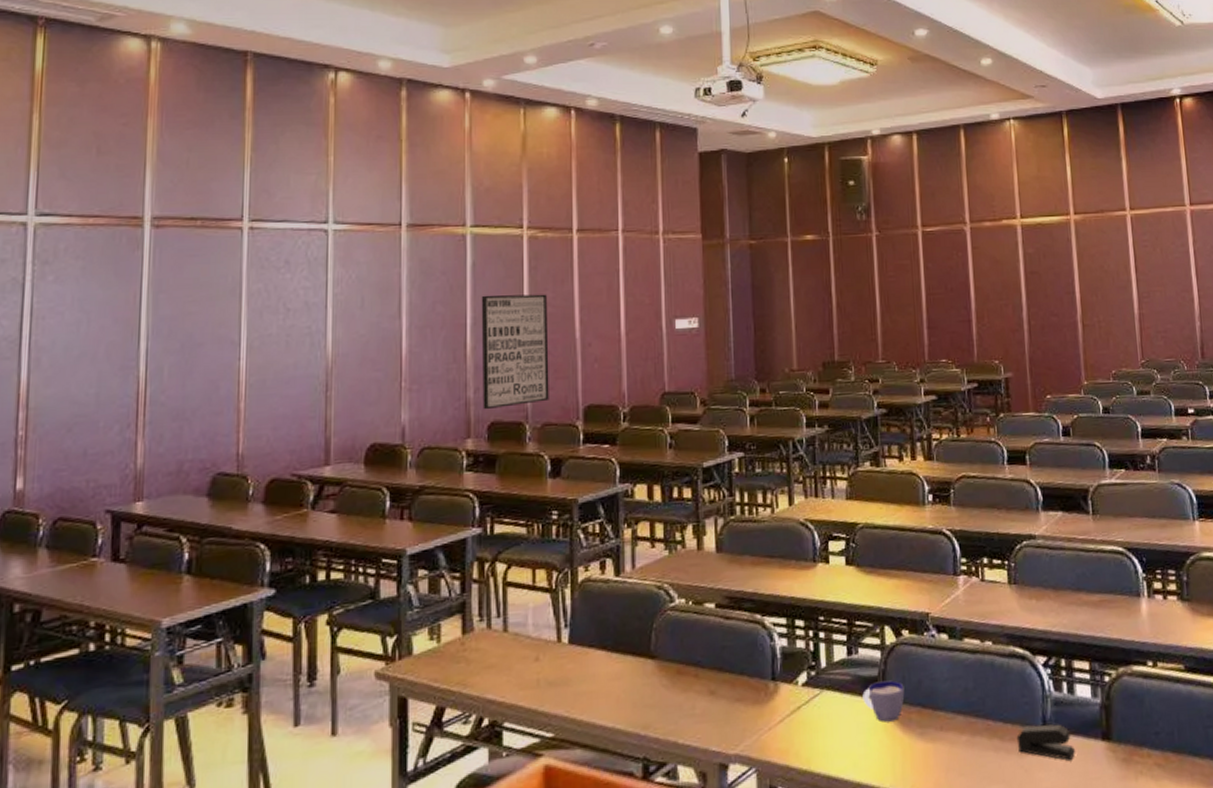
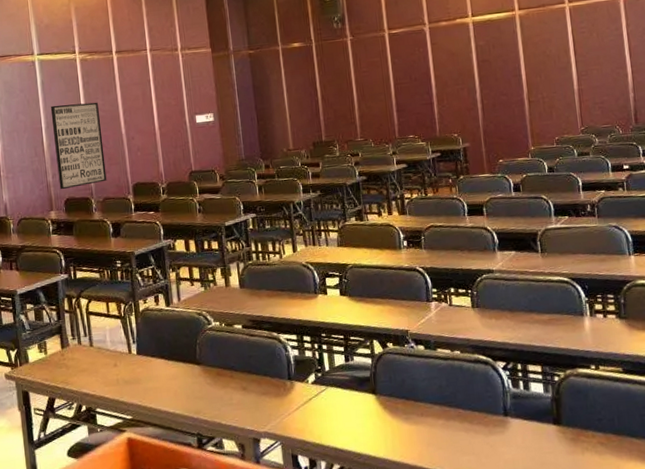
cup: present [862,680,905,722] -> none [359,380,392,410]
stapler: present [1016,724,1076,760] -> none [482,412,532,439]

